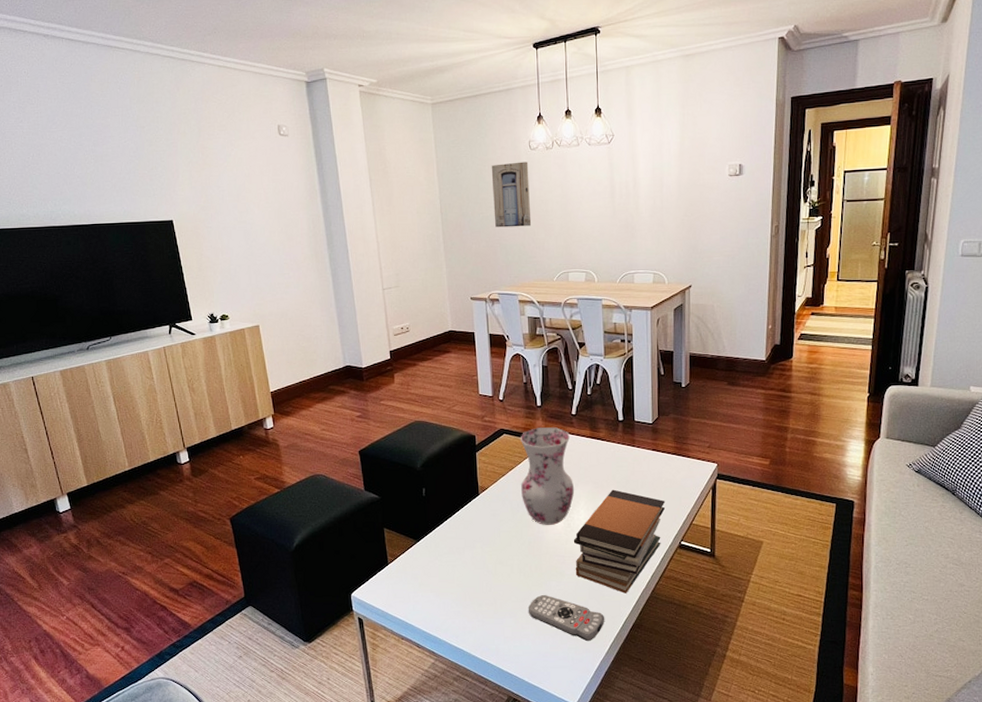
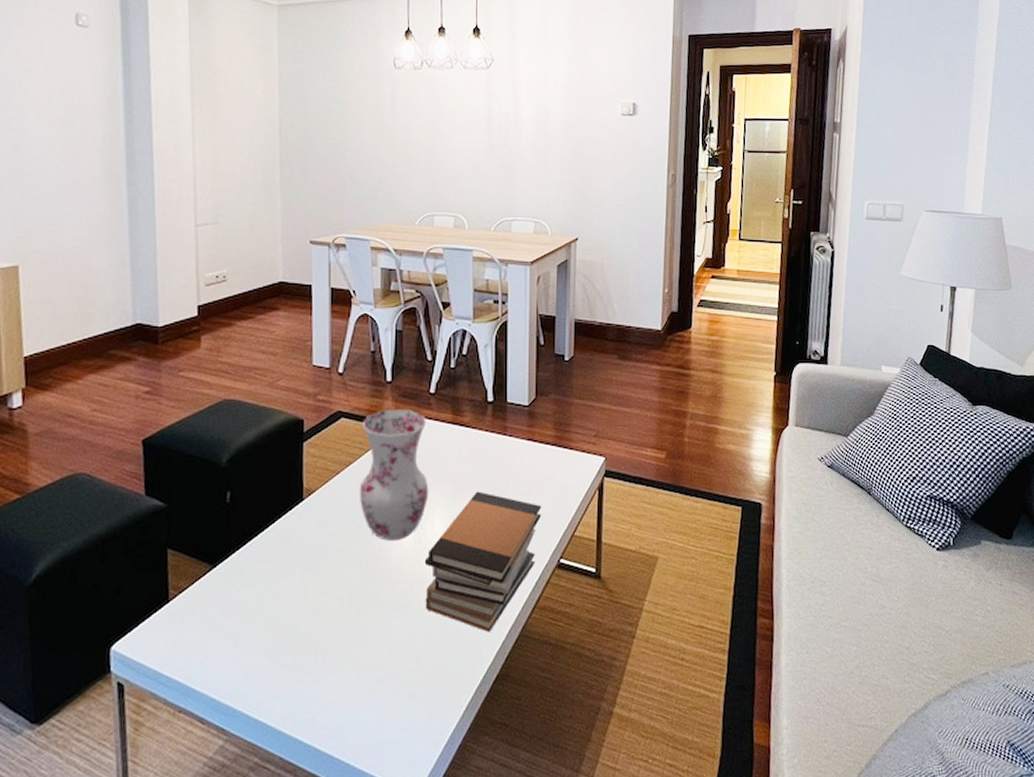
wall art: present [491,161,532,228] -> none [346,81,392,158]
remote control: present [529,595,604,642] -> none [361,638,460,703]

